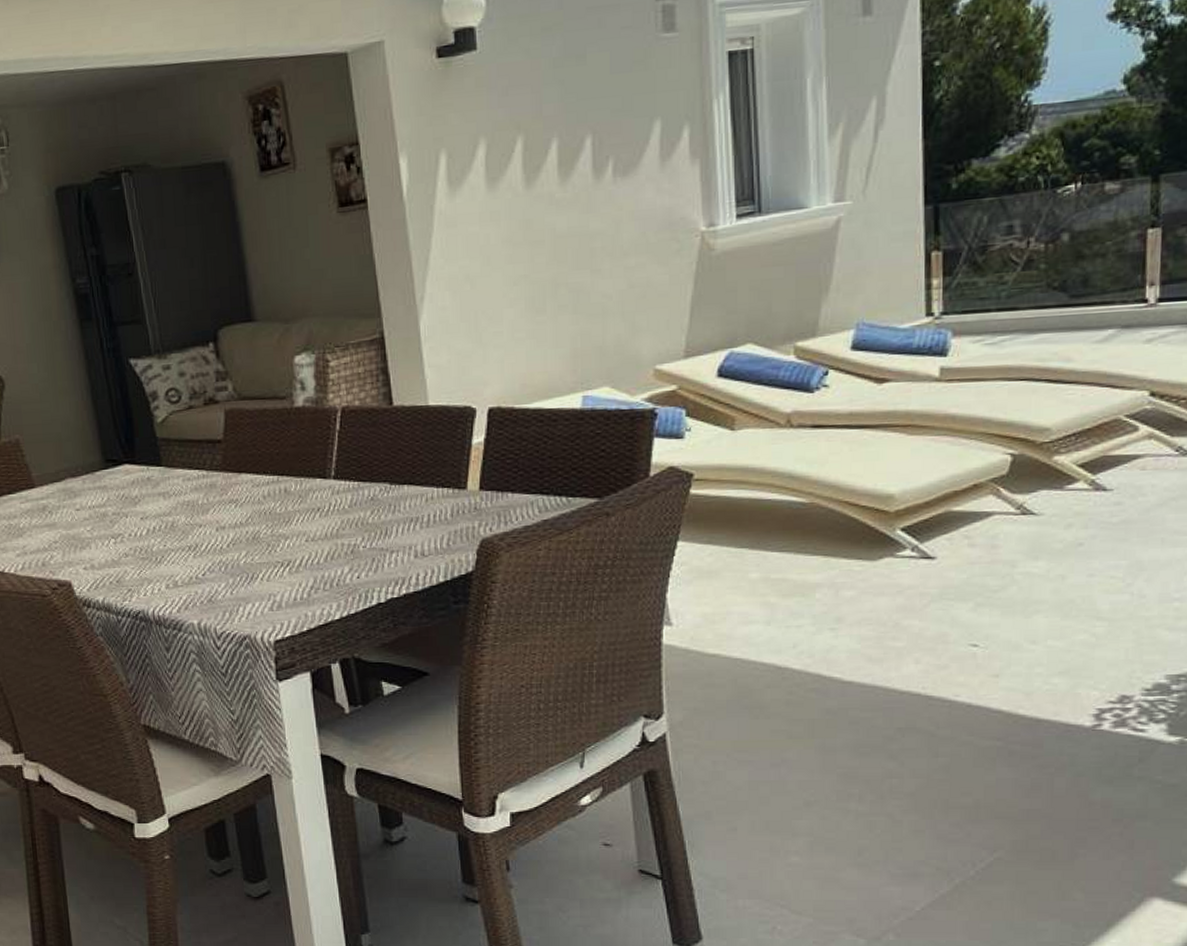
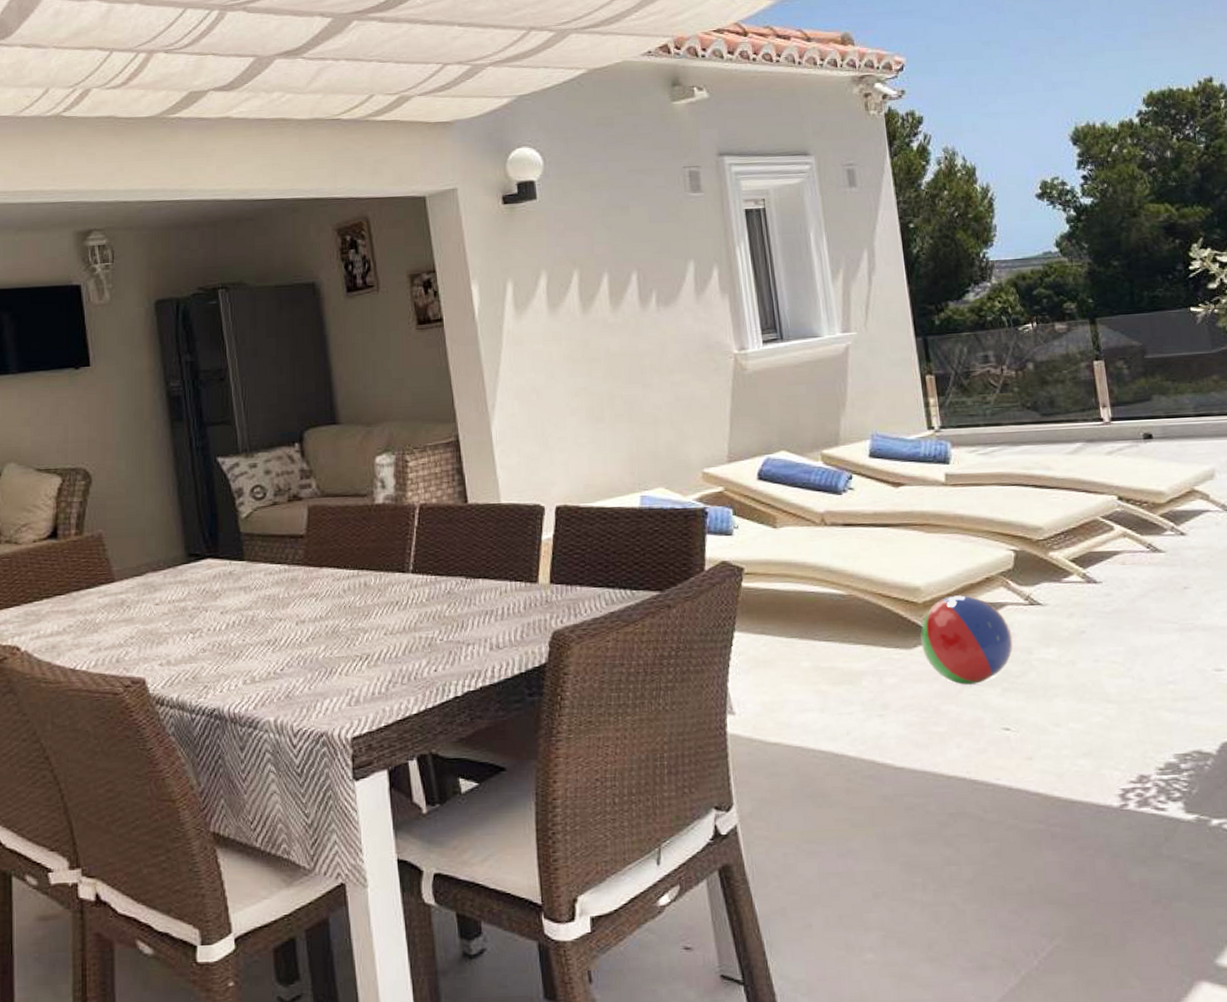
beach ball: none [888,503,995,599] -> present [920,595,1013,685]

